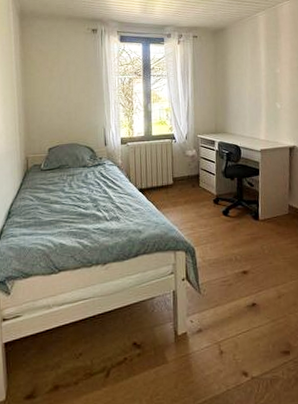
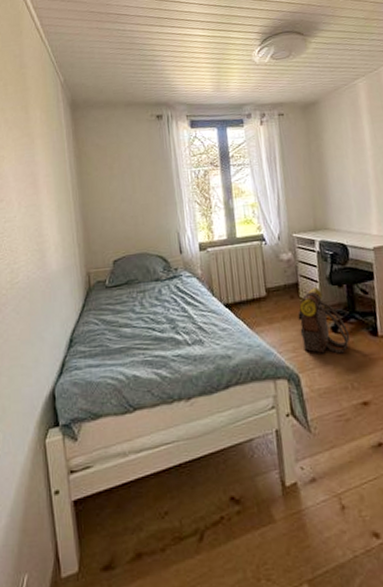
backpack: none [197,179,237,233] -> present [297,287,350,354]

